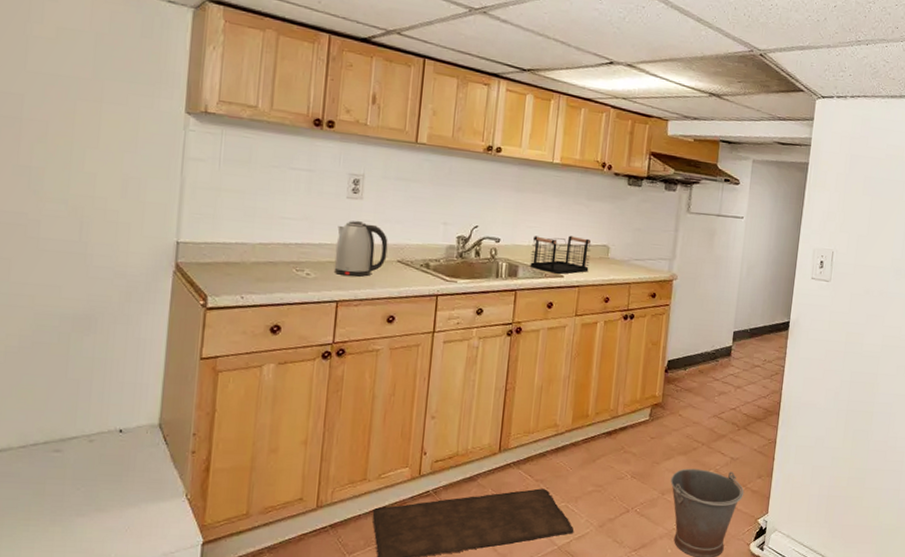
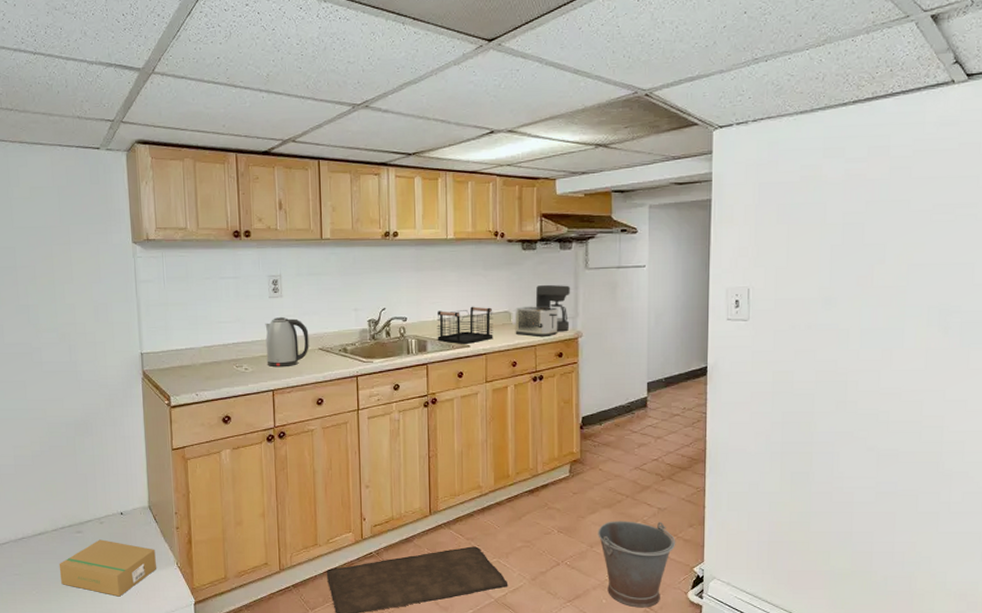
box: none [20,461,160,533] -> present [59,539,156,597]
toaster: none [611,242,657,276] -> present [515,306,558,338]
coffee maker: none [634,223,670,273] -> present [535,284,570,332]

